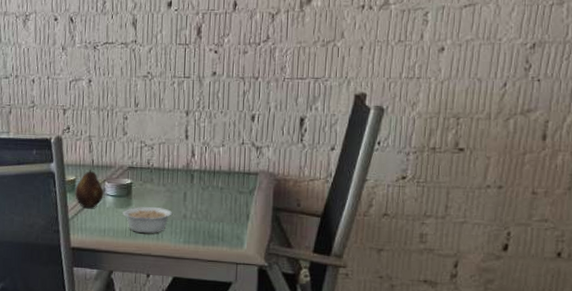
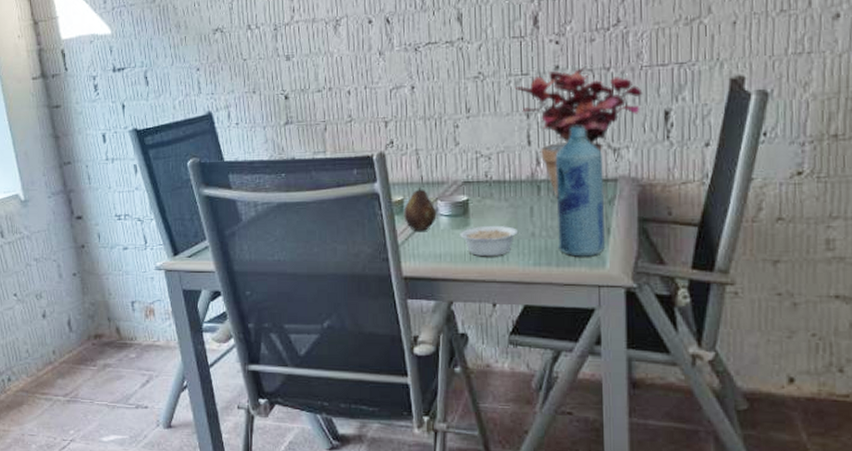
potted plant: none [177,75,284,187] -> present [514,67,643,198]
bottle: none [205,125,247,238] -> present [555,126,605,257]

